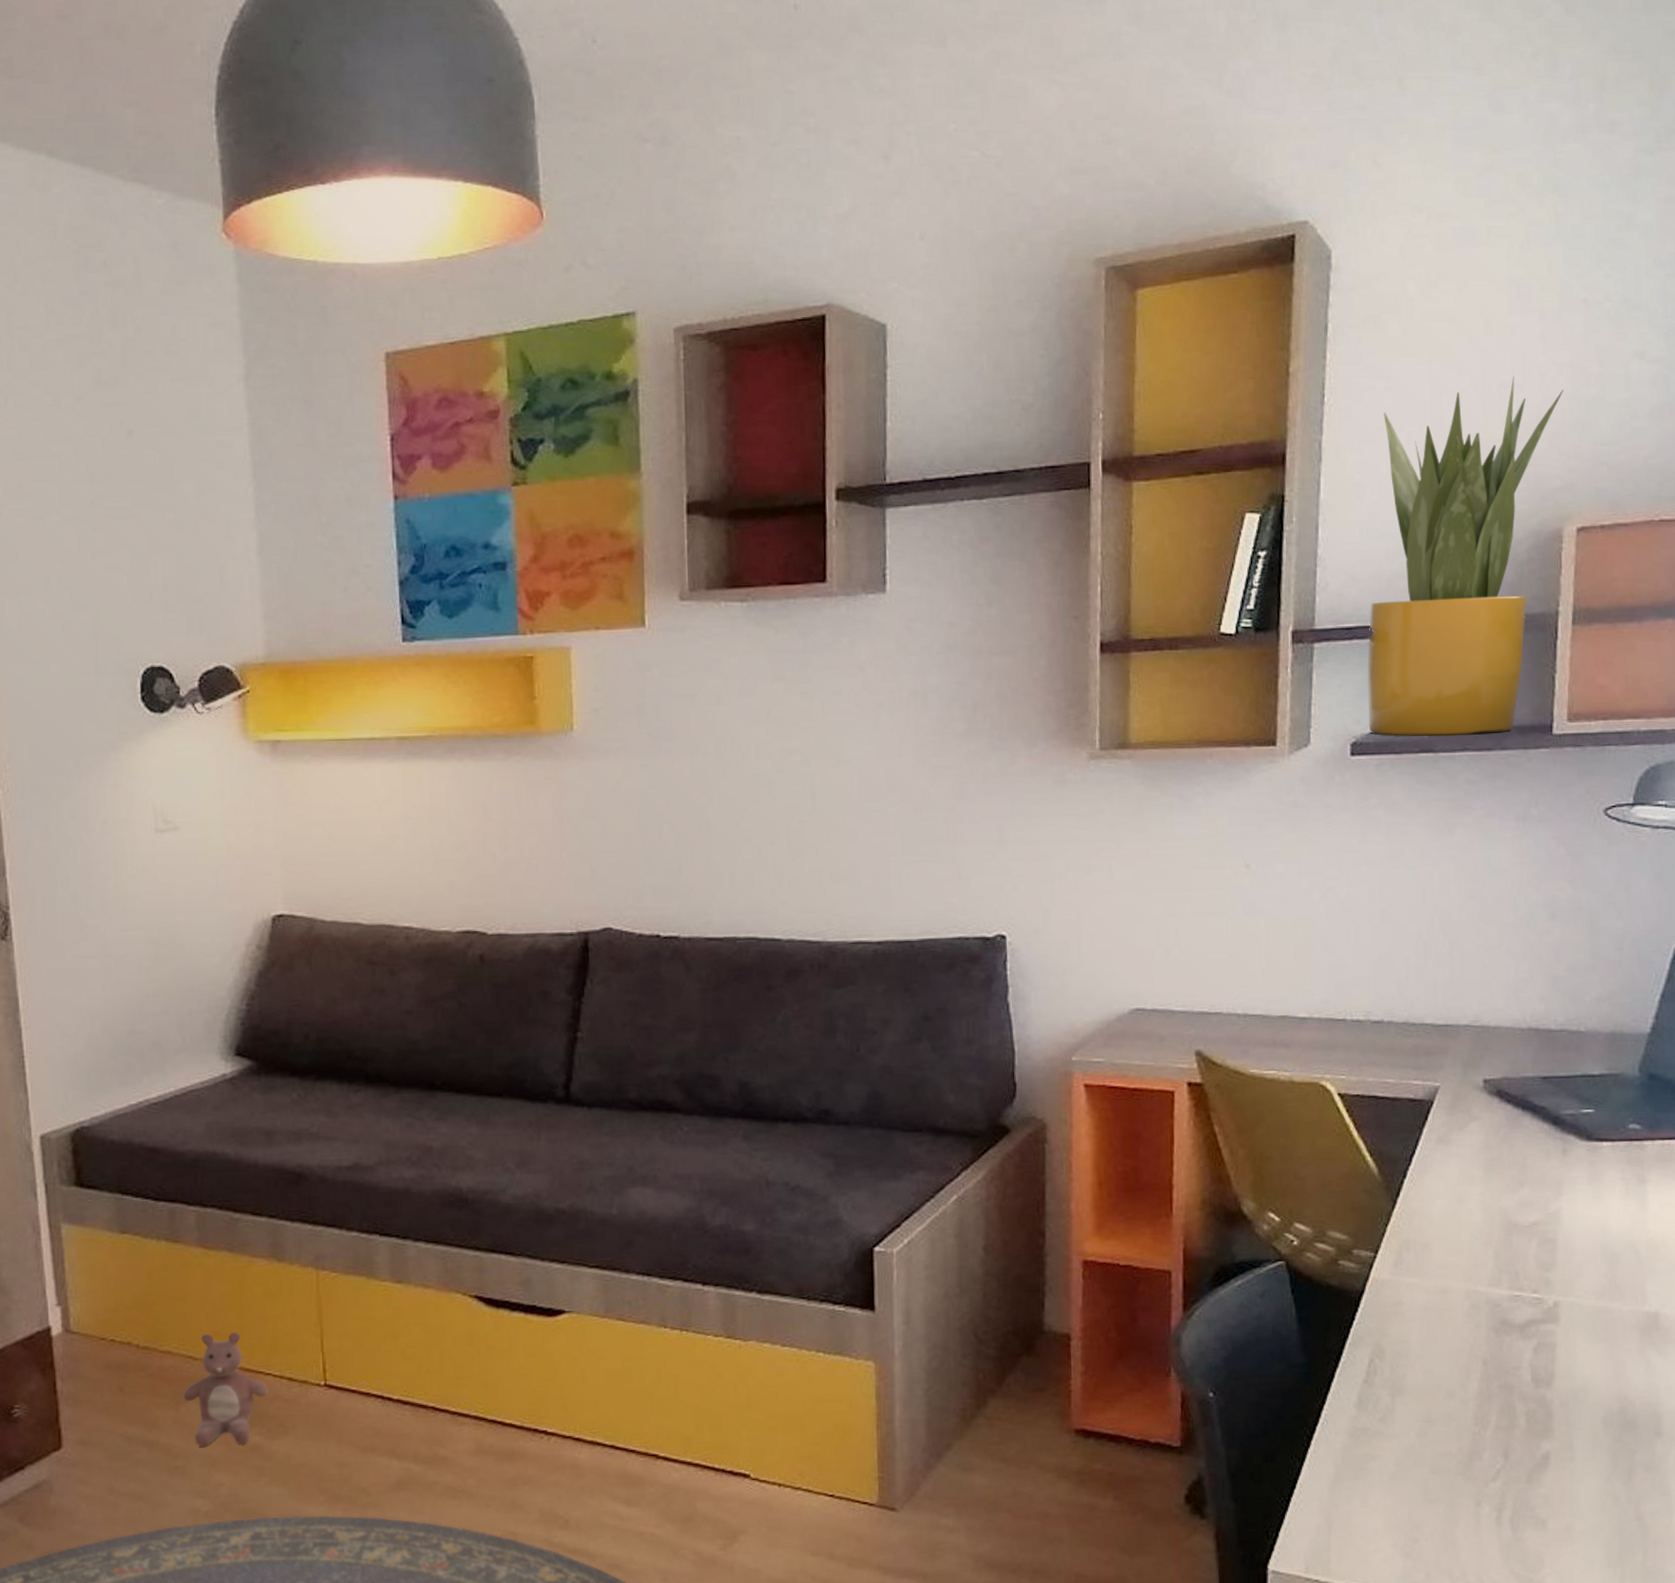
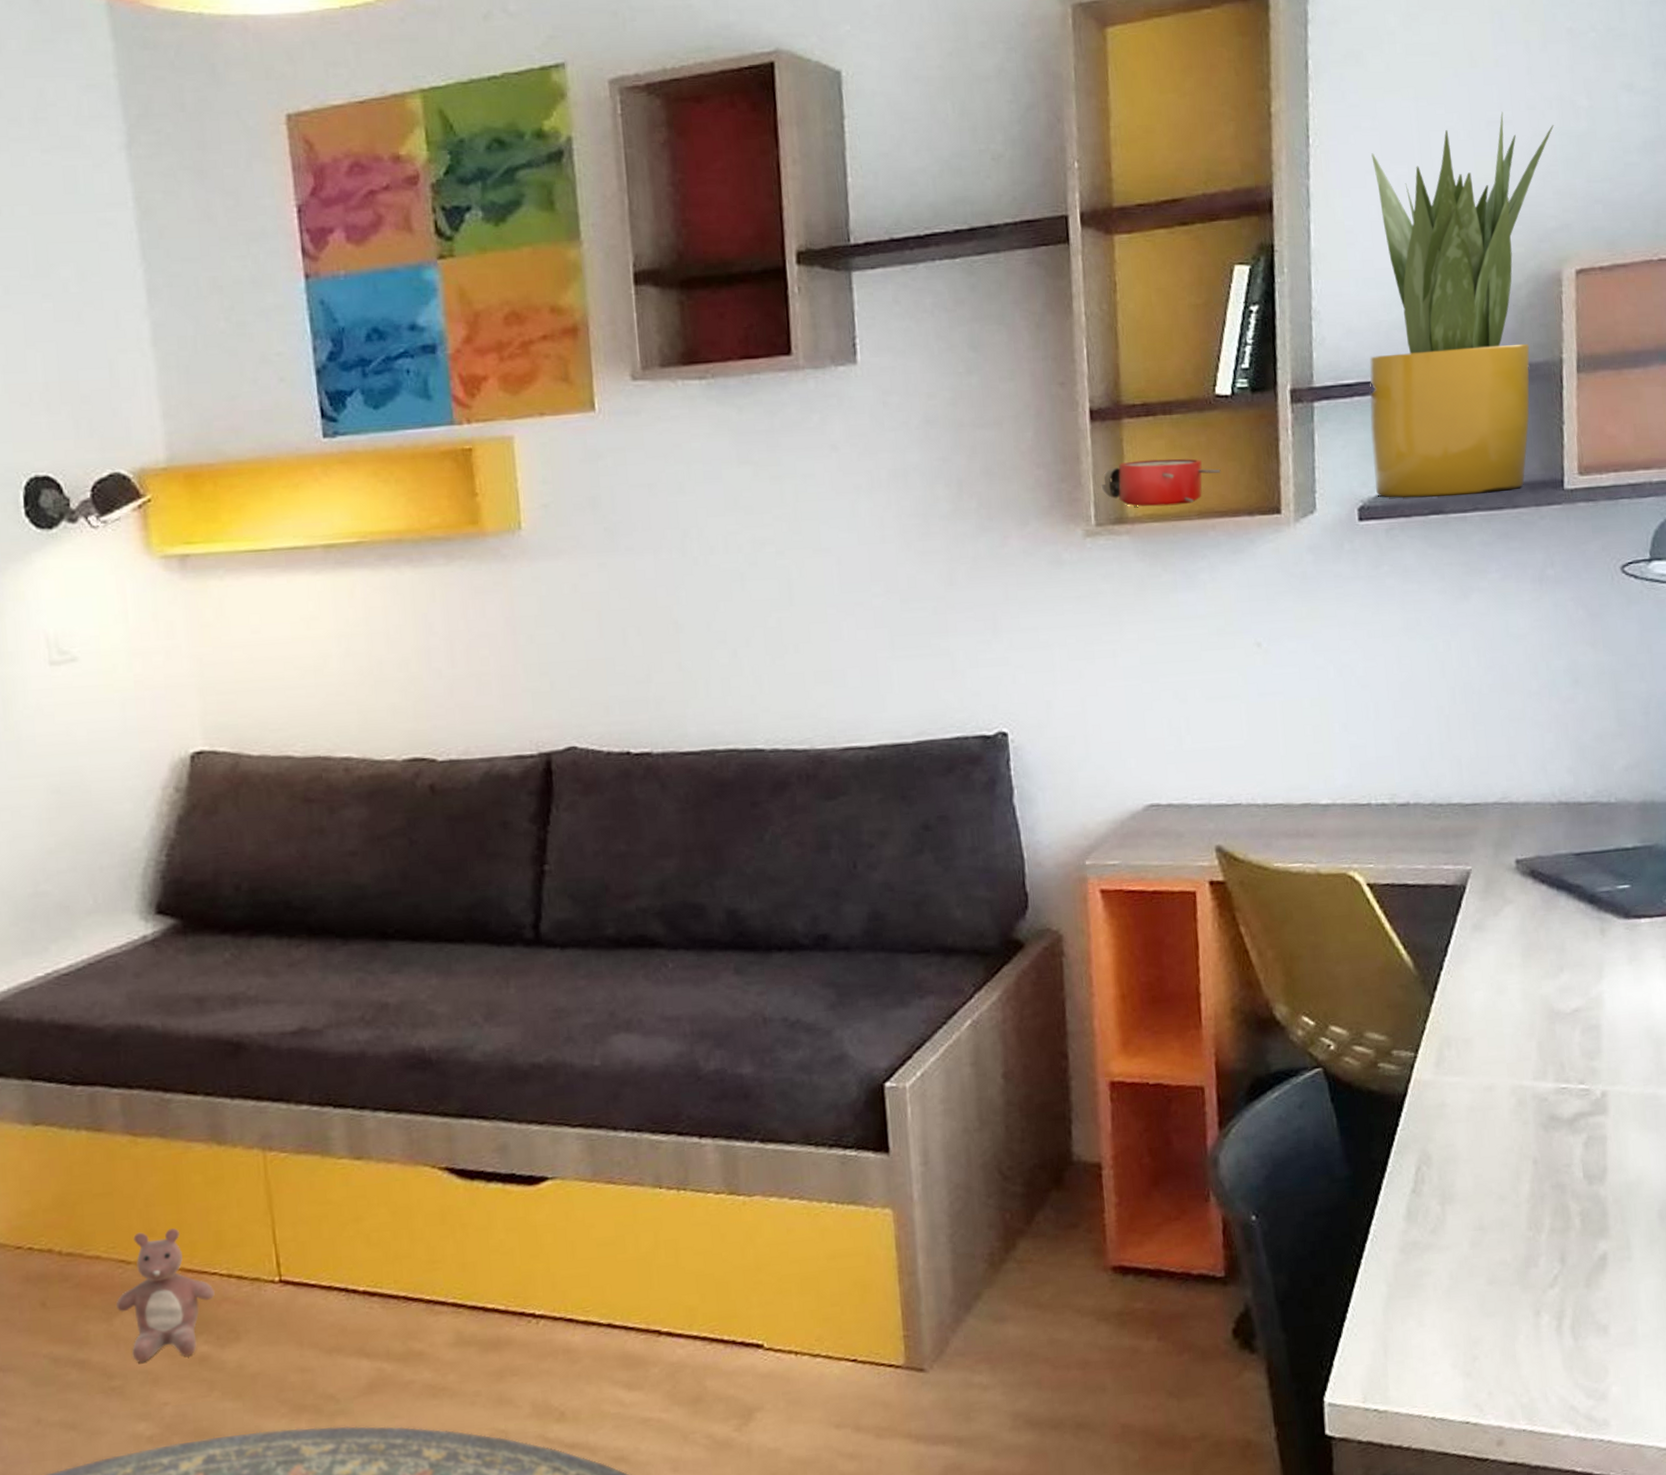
alarm clock: none [1107,690,1221,734] -> present [1101,458,1221,507]

